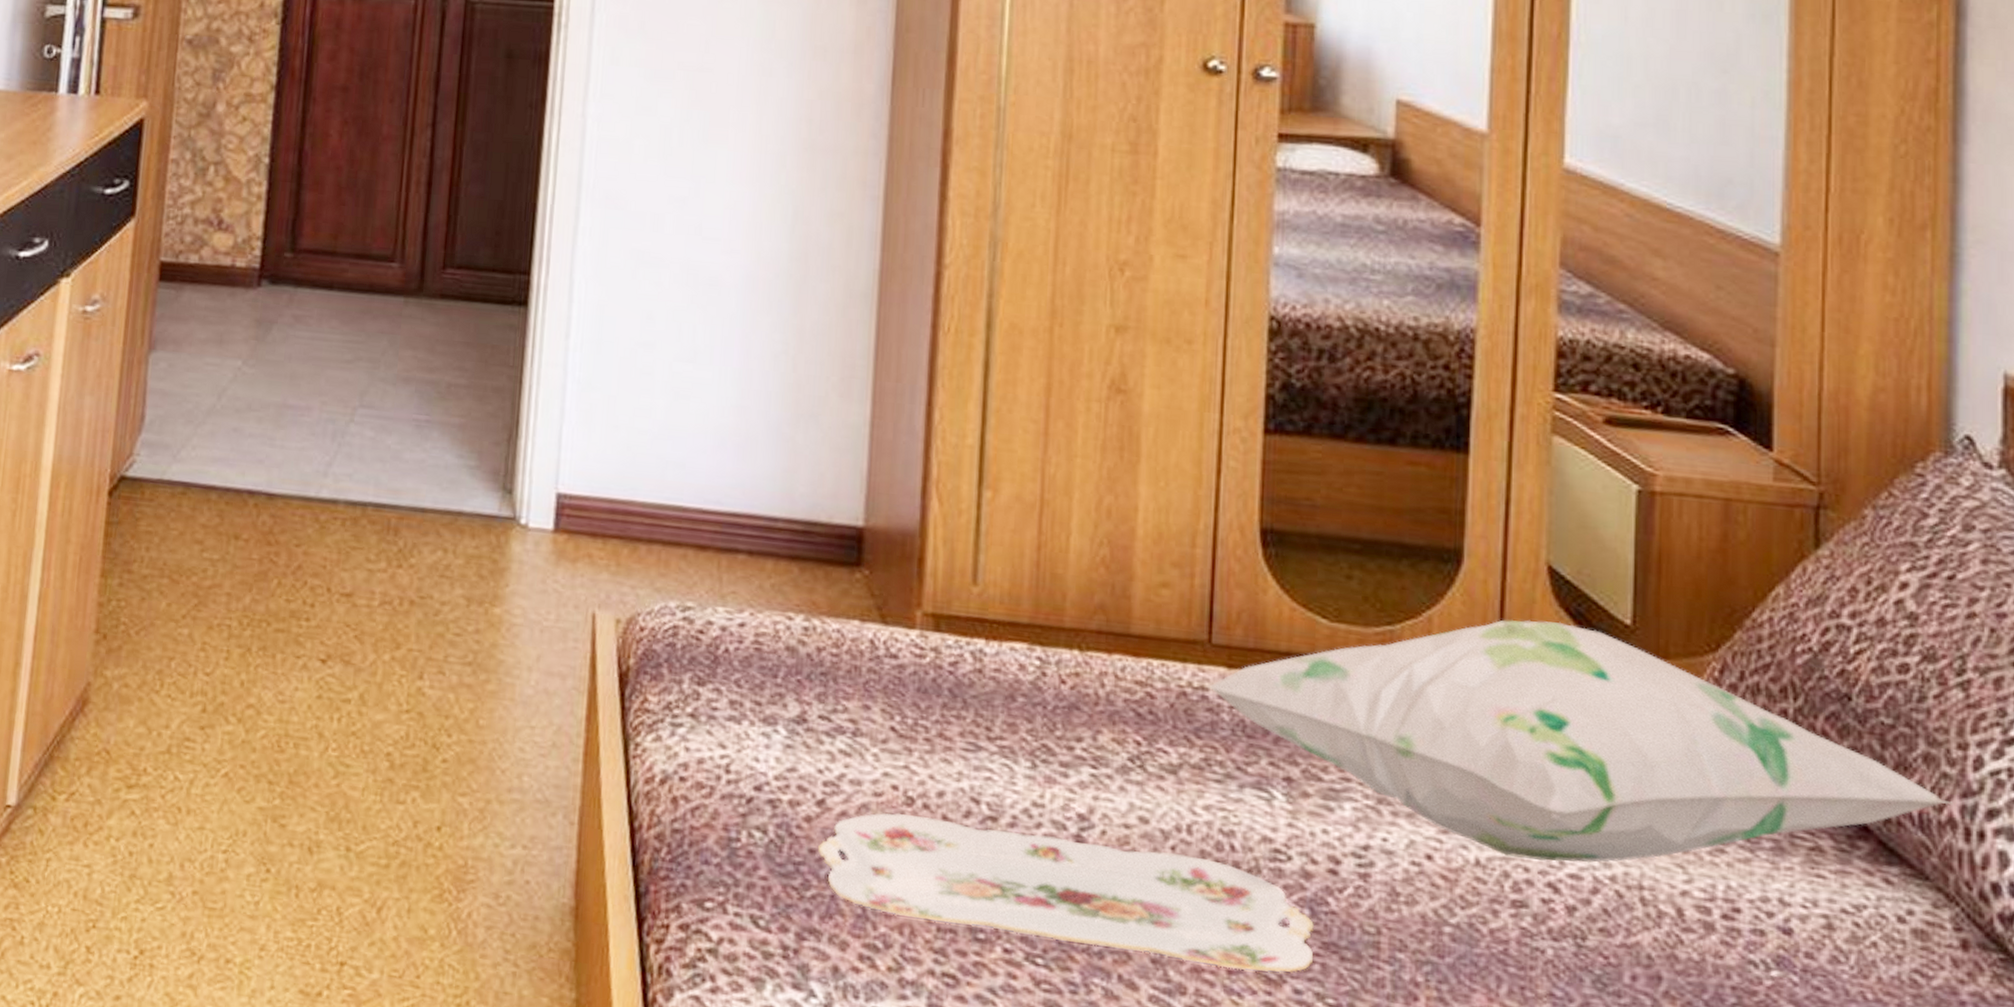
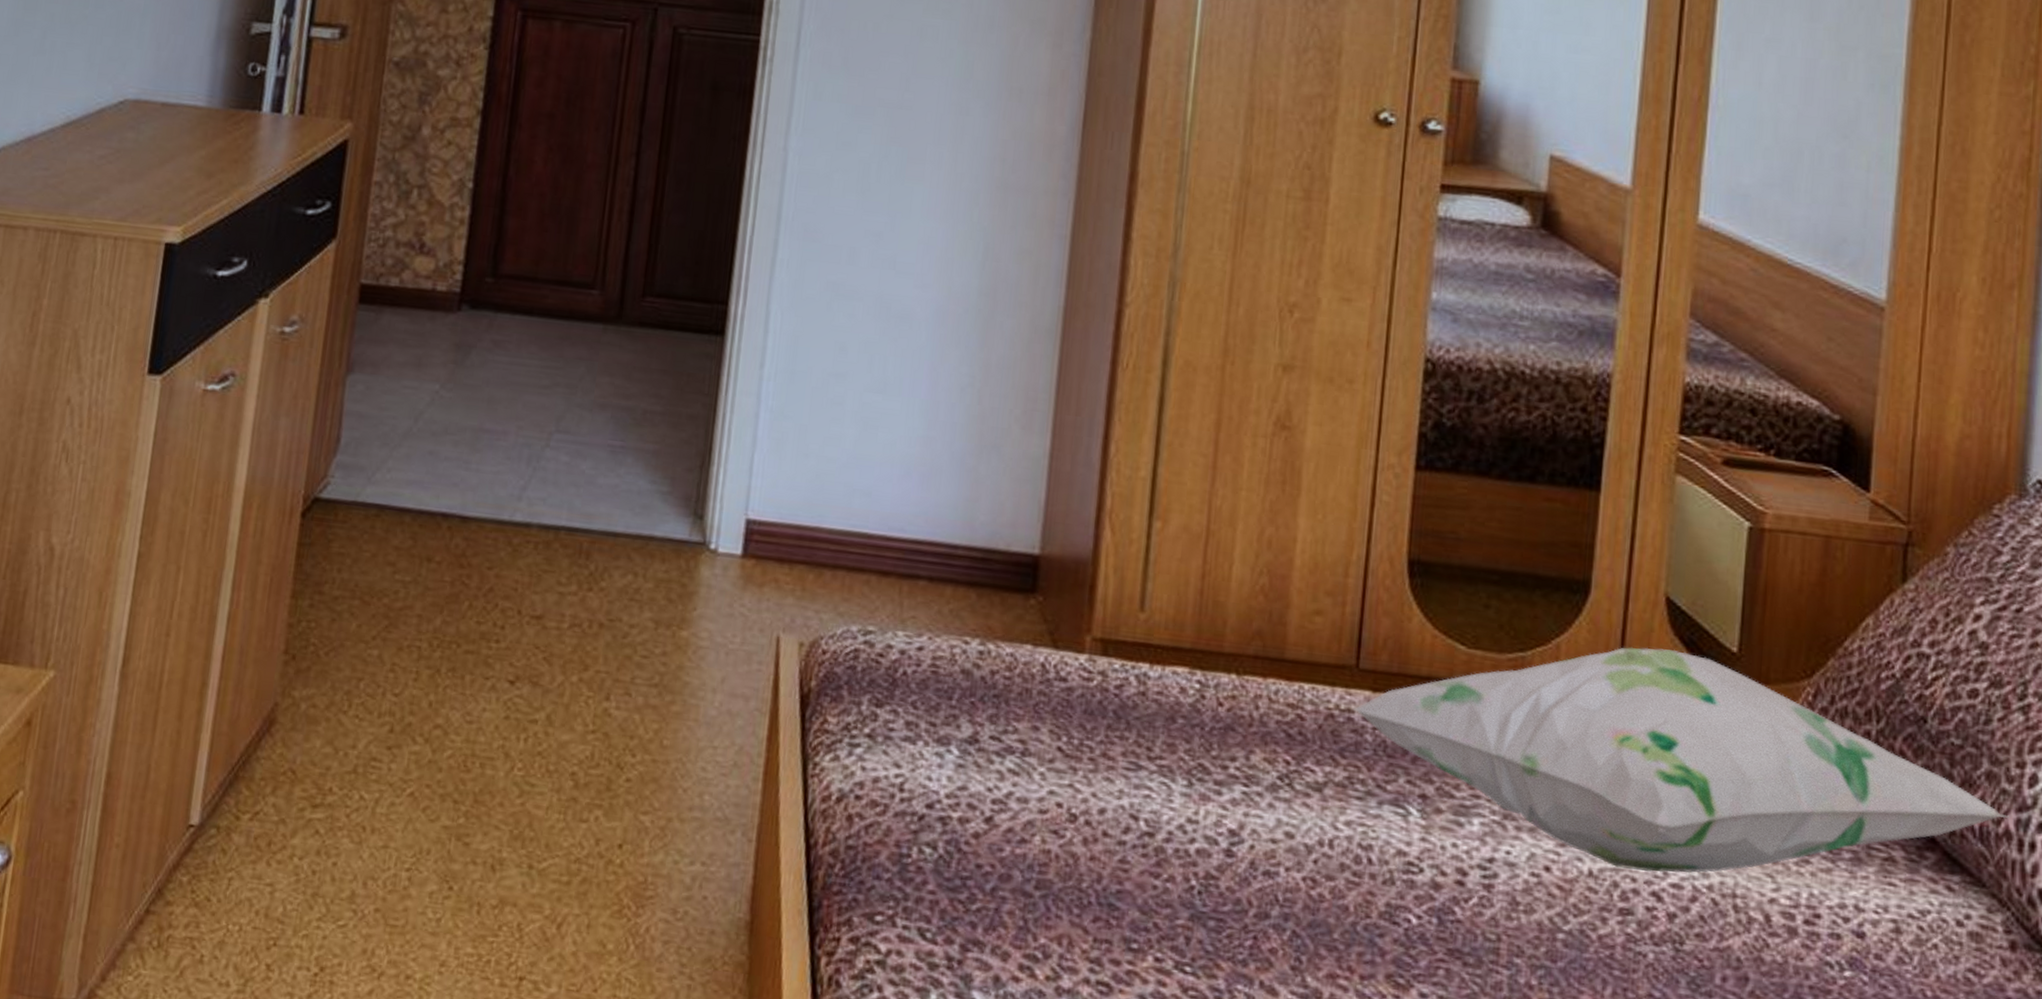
serving tray: present [817,813,1314,973] -> none [984,829,1441,978]

